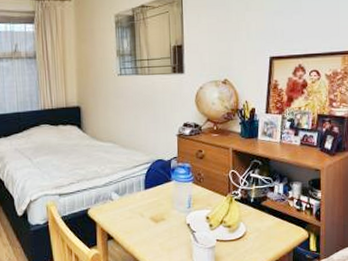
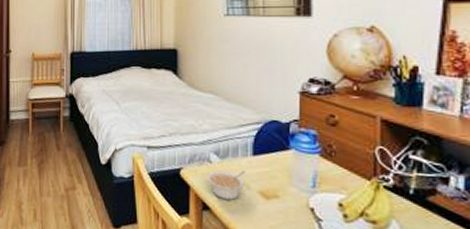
legume: none [110,202,140,228] -> present [207,169,245,200]

